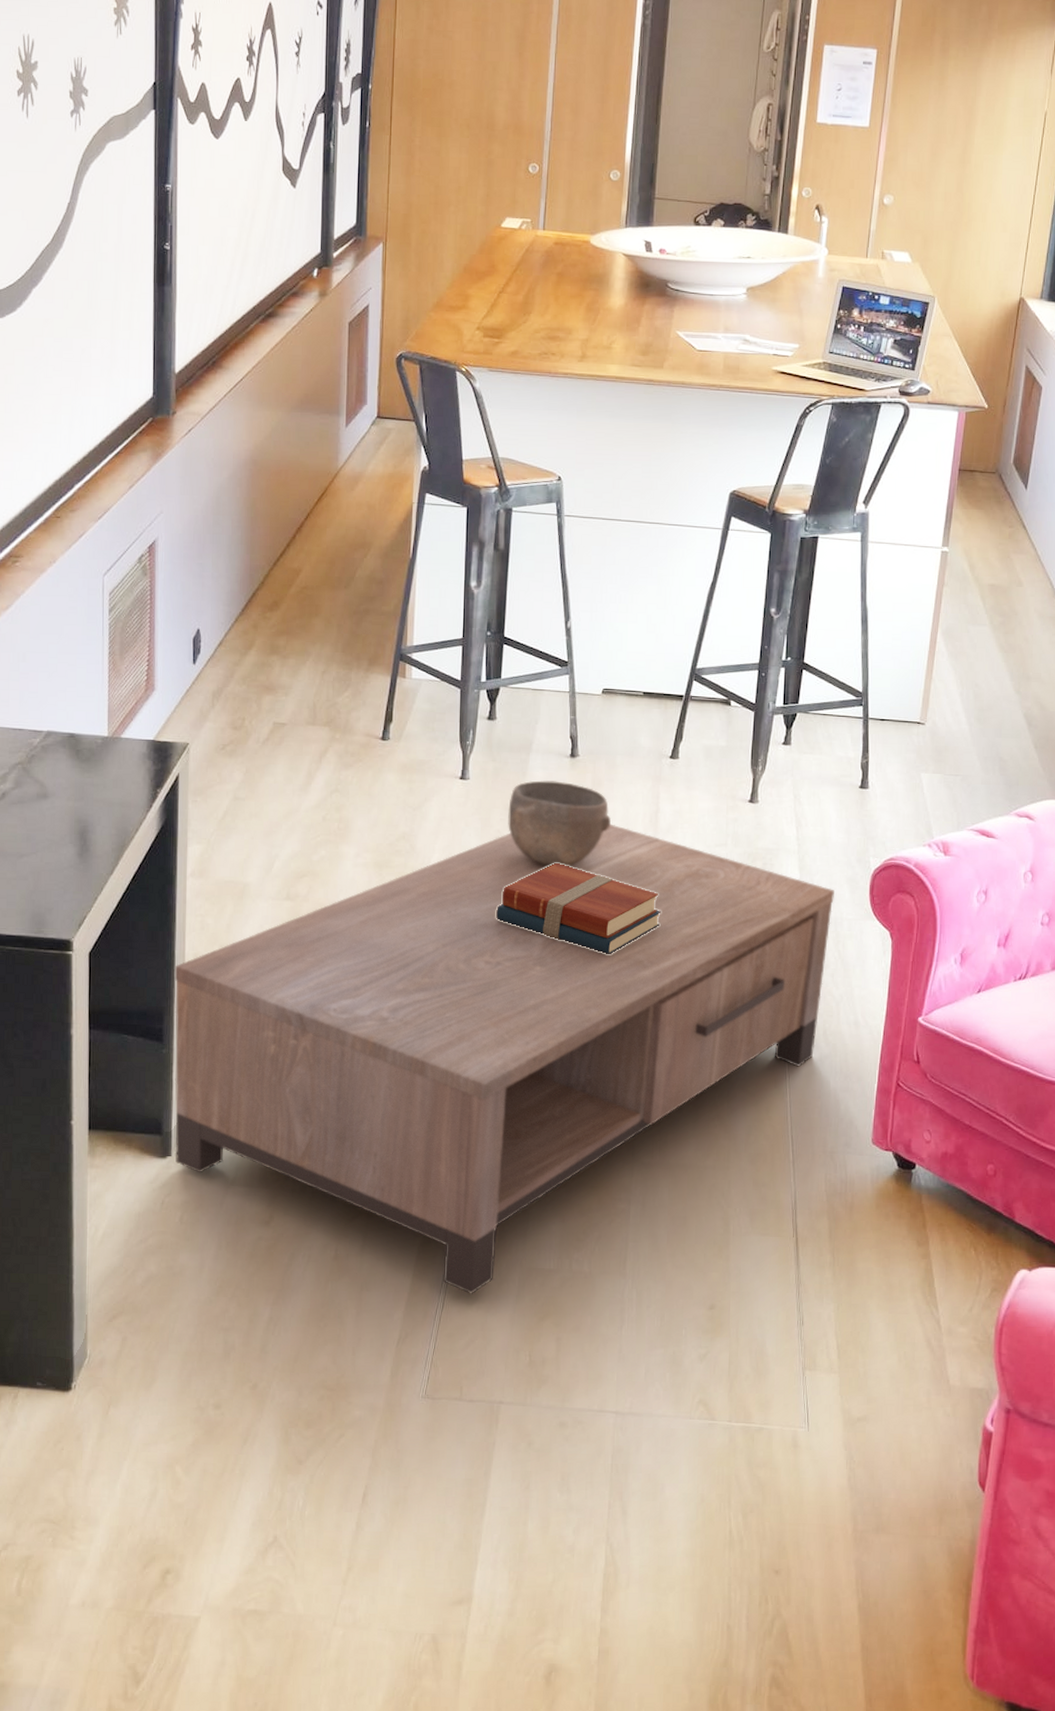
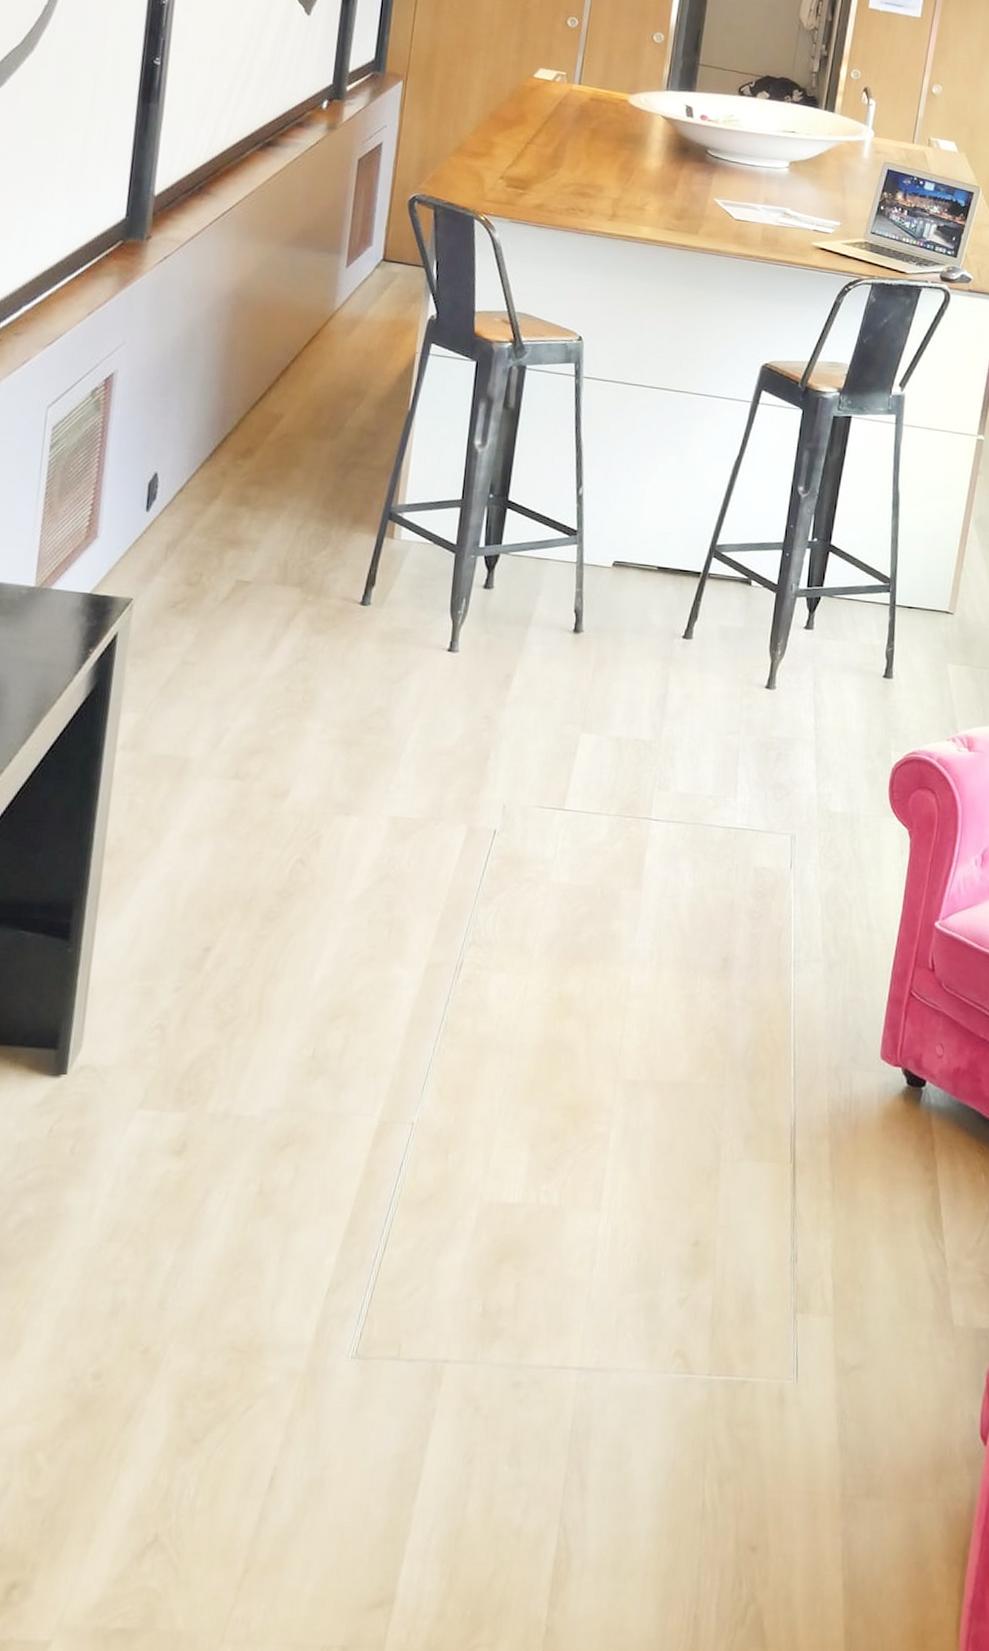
coffee table: present [174,824,834,1294] -> none [71,706,852,1234]
books: present [496,862,661,955] -> none [478,746,664,849]
bowl: present [508,780,611,867] -> none [498,656,614,751]

